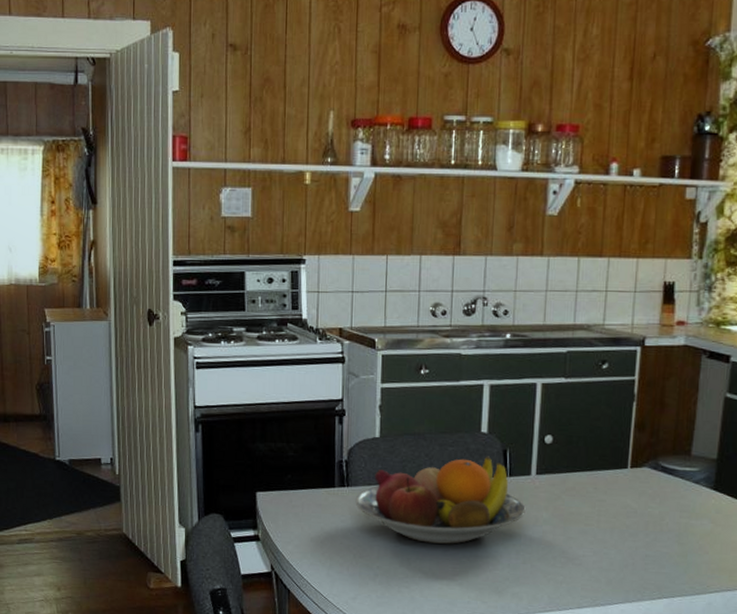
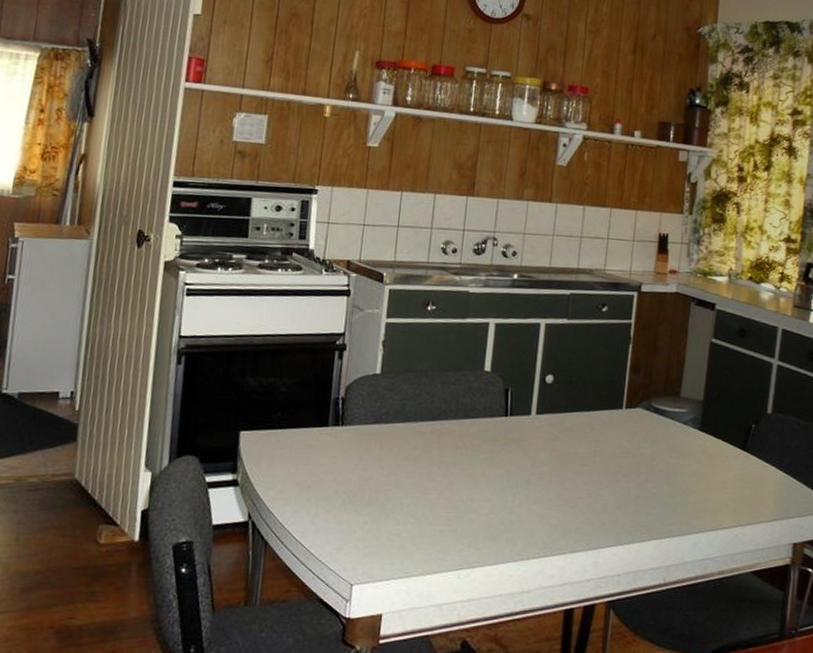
fruit bowl: present [355,456,526,544] -> none [349,395,524,487]

